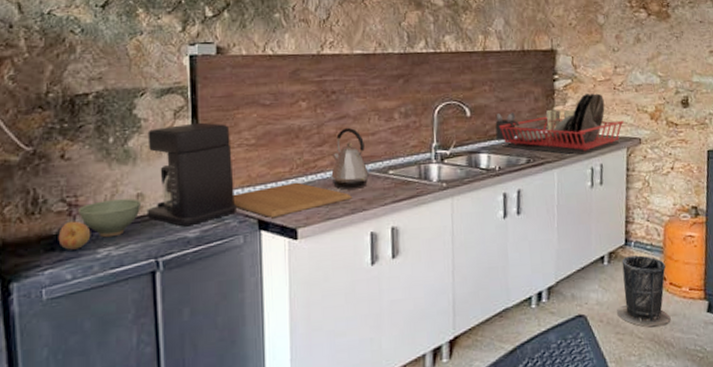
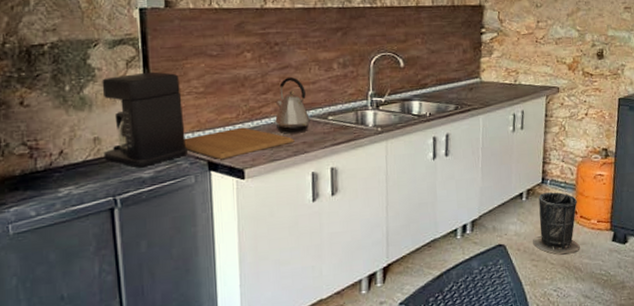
fruit: present [58,221,91,250] -> none [21,163,52,189]
bowl: present [77,198,142,238] -> none [38,142,99,178]
dish rack: present [496,93,624,156] -> none [427,45,544,103]

